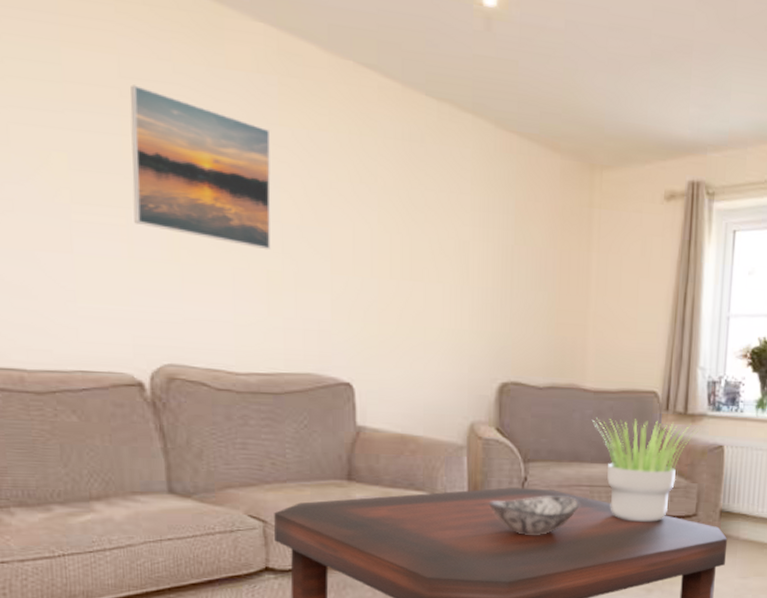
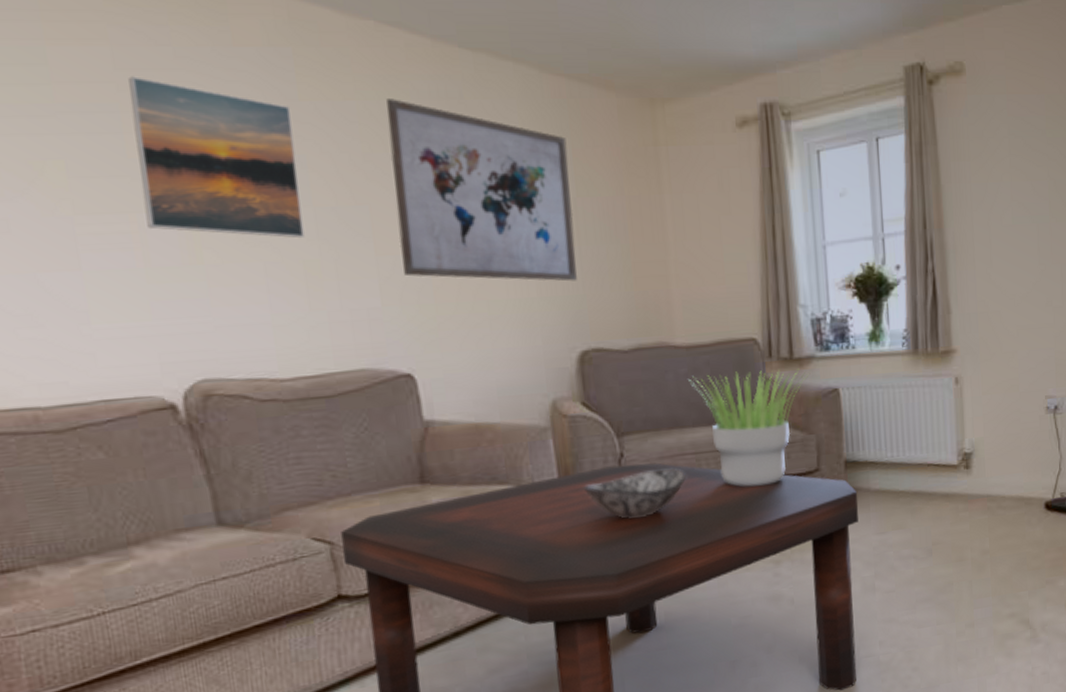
wall art: none [353,134,511,320] -> present [386,99,577,282]

